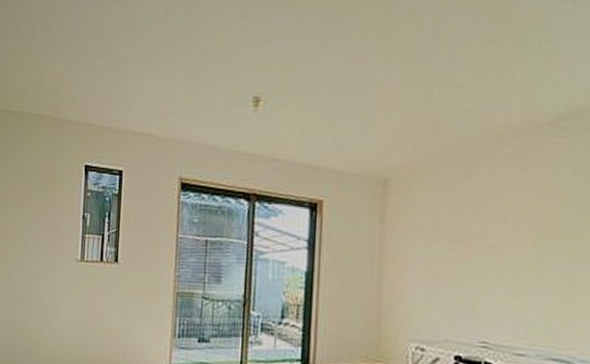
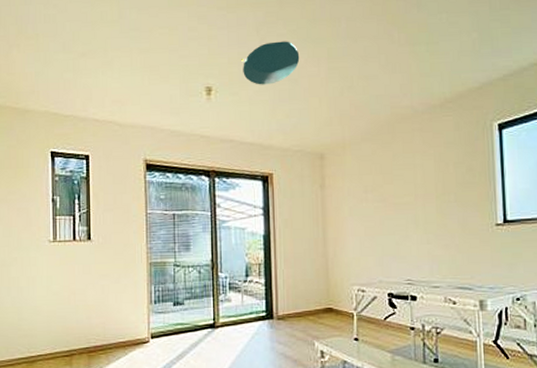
ceiling light: none [296,42,369,95] -> present [240,41,300,85]

